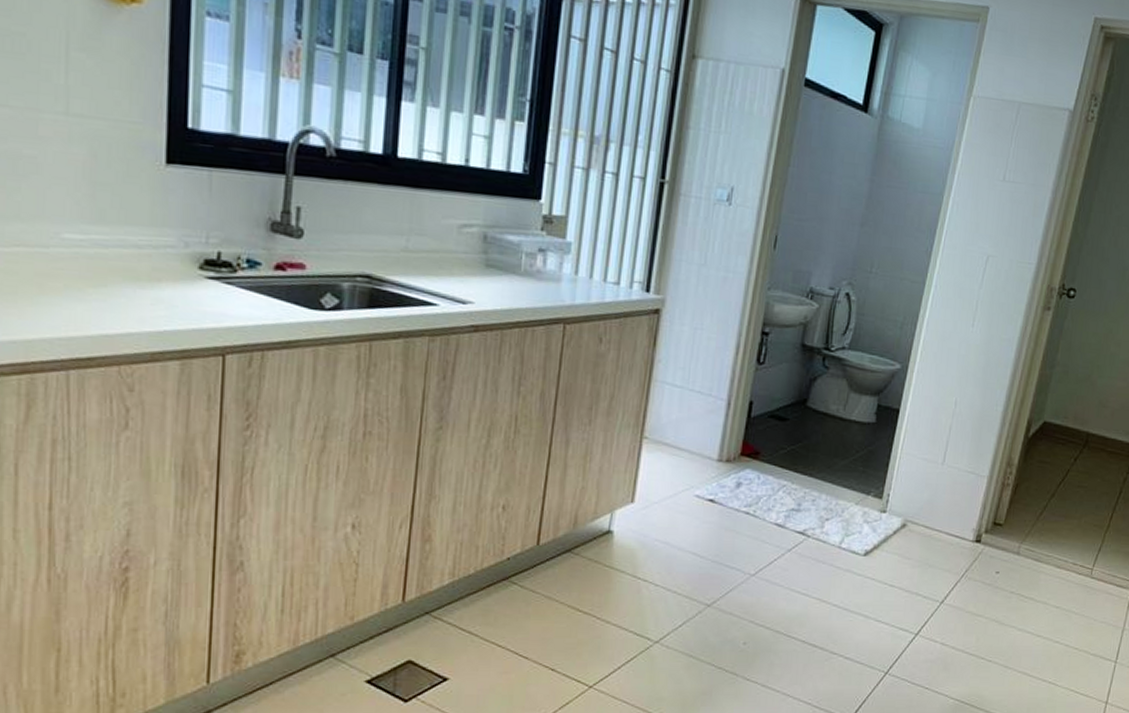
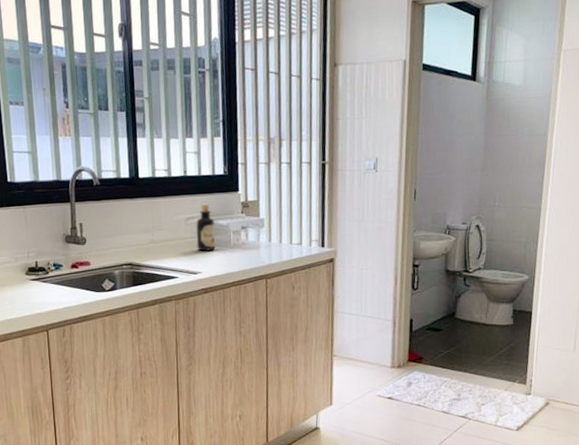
bottle: none [471,208,502,275] -> present [195,203,216,251]

